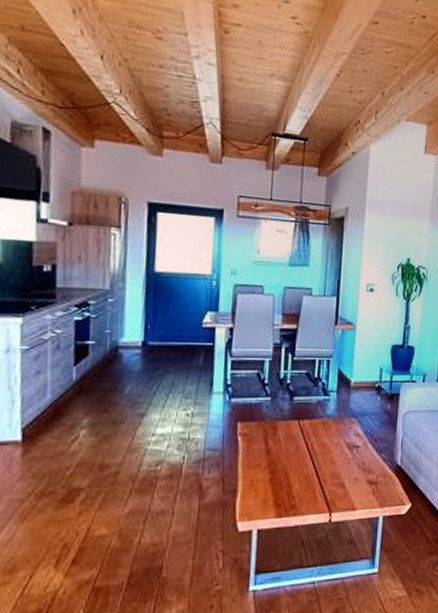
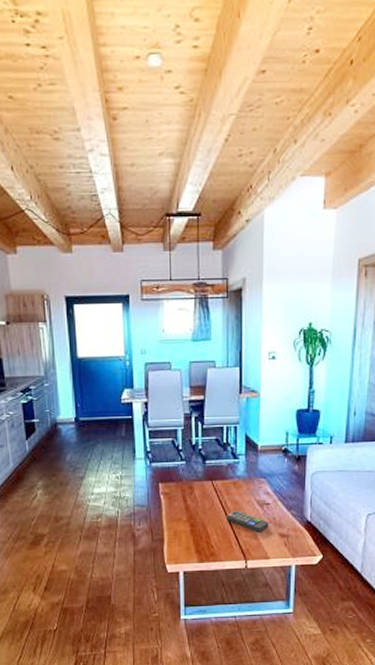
remote control: none [312,454,358,480] -> present [227,510,269,533]

